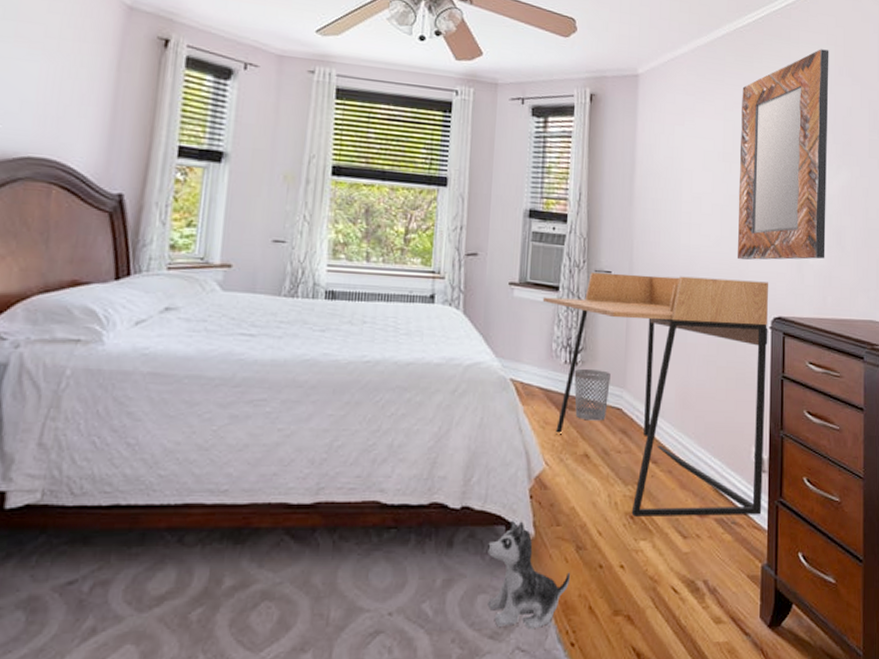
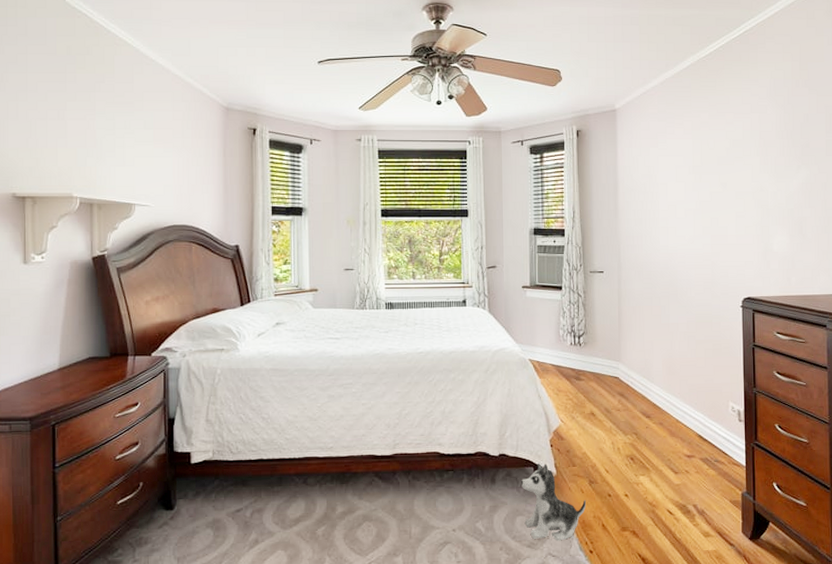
desk: present [542,271,768,517] -> none [549,269,740,458]
wastebasket: present [574,368,611,421] -> none [579,348,608,388]
home mirror: present [738,49,829,260] -> none [707,66,788,253]

